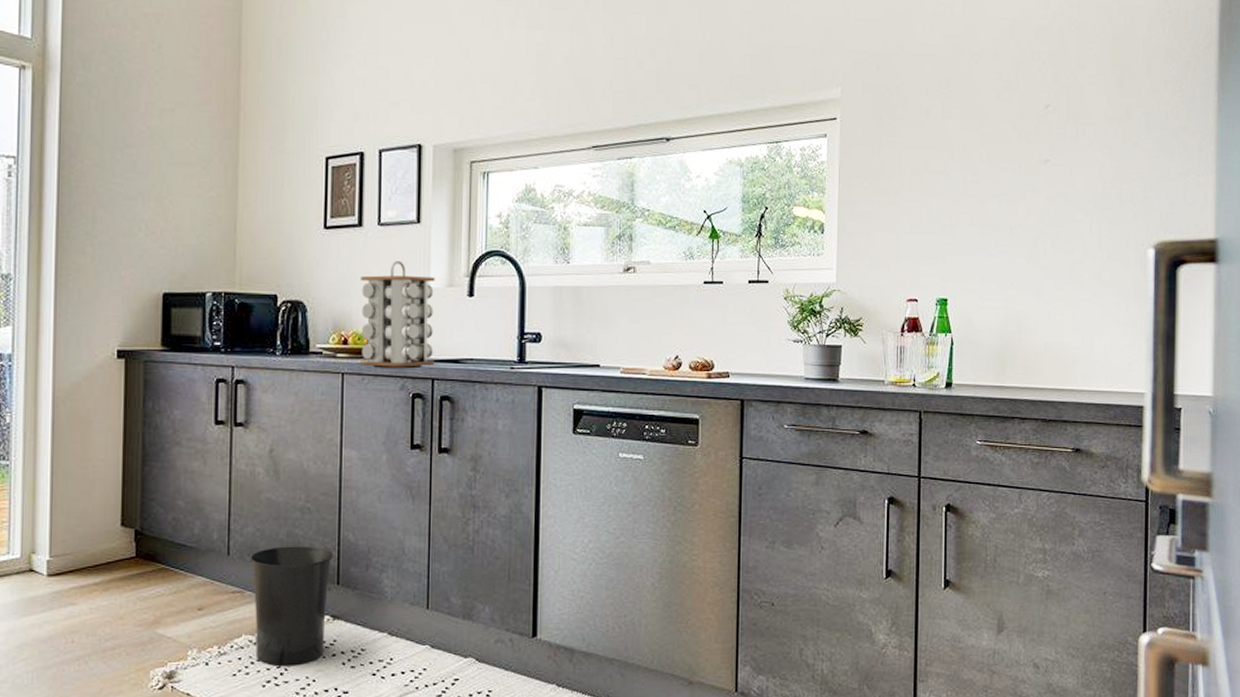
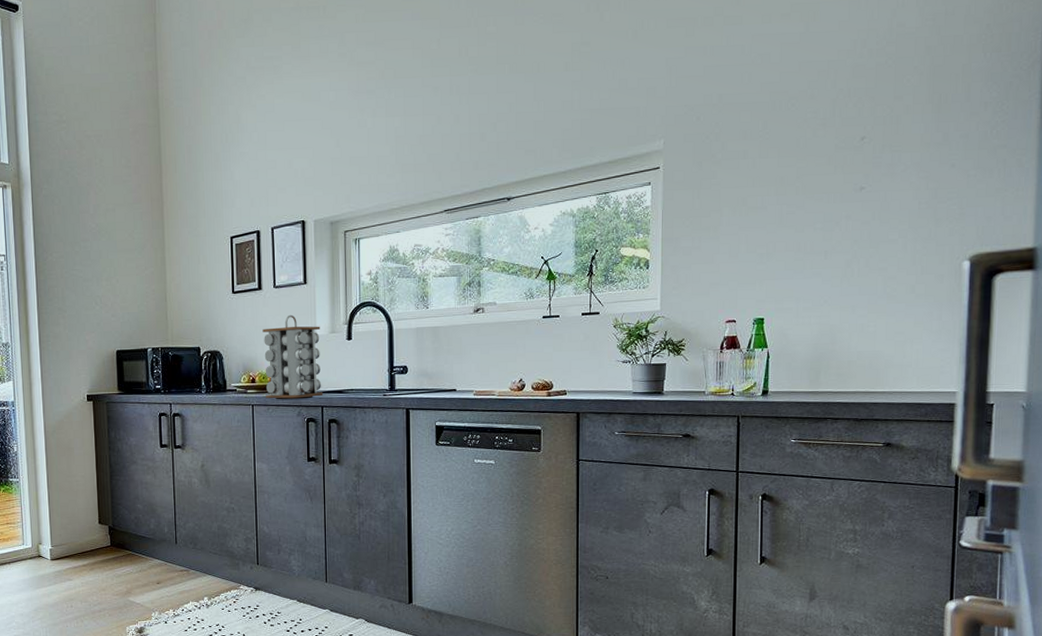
waste bin: present [250,546,333,666] -> none [192,536,253,624]

